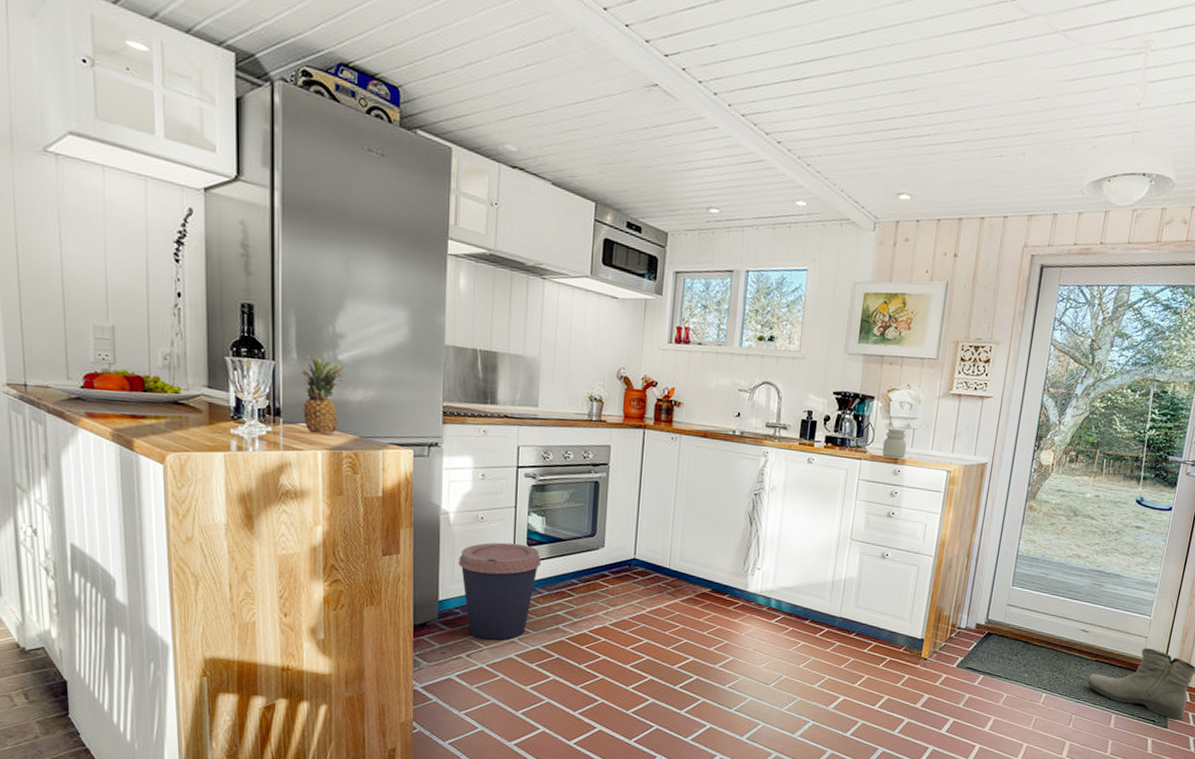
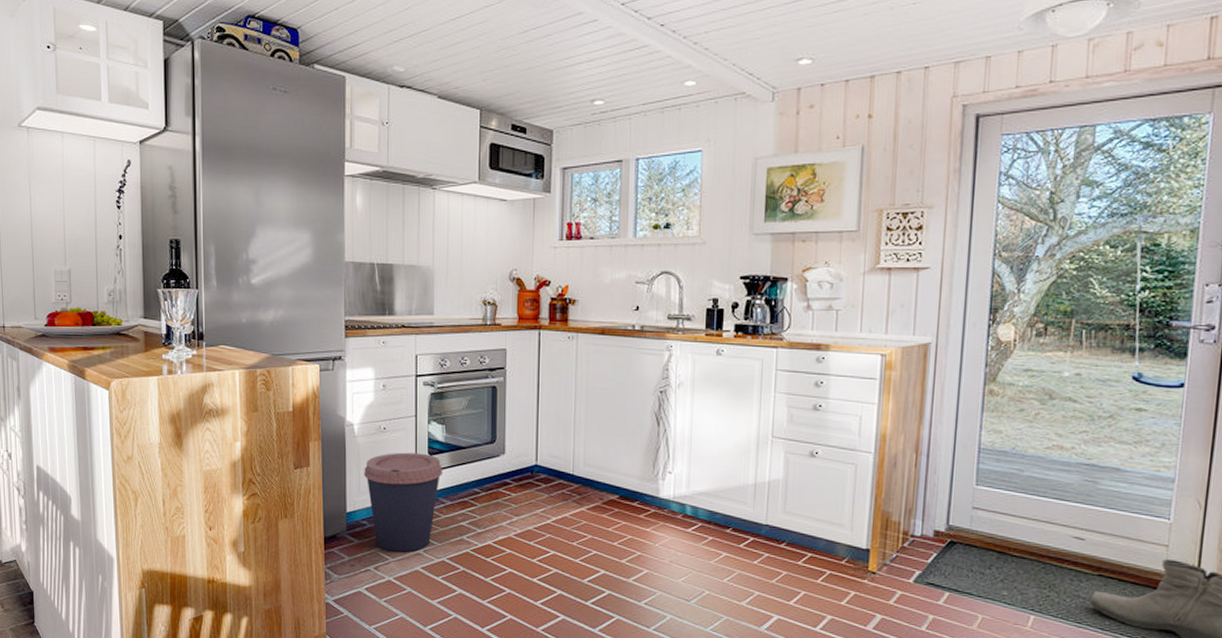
fruit: present [300,355,345,435] -> none [219,281,258,354]
jar: present [882,428,907,459] -> none [801,312,831,344]

